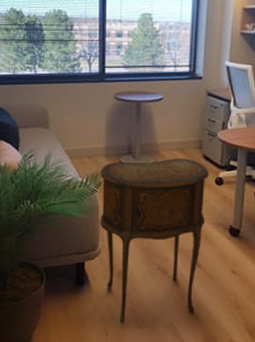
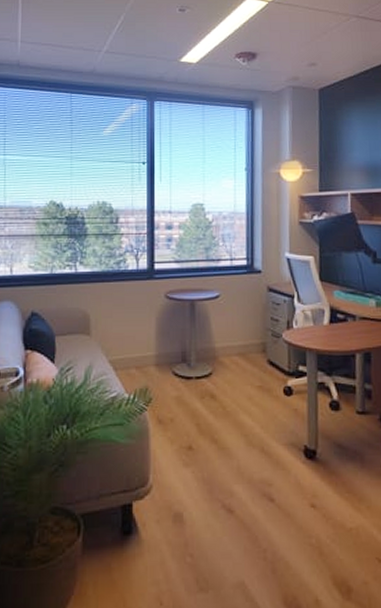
side table: present [100,158,209,324] -> none [150,365,276,586]

